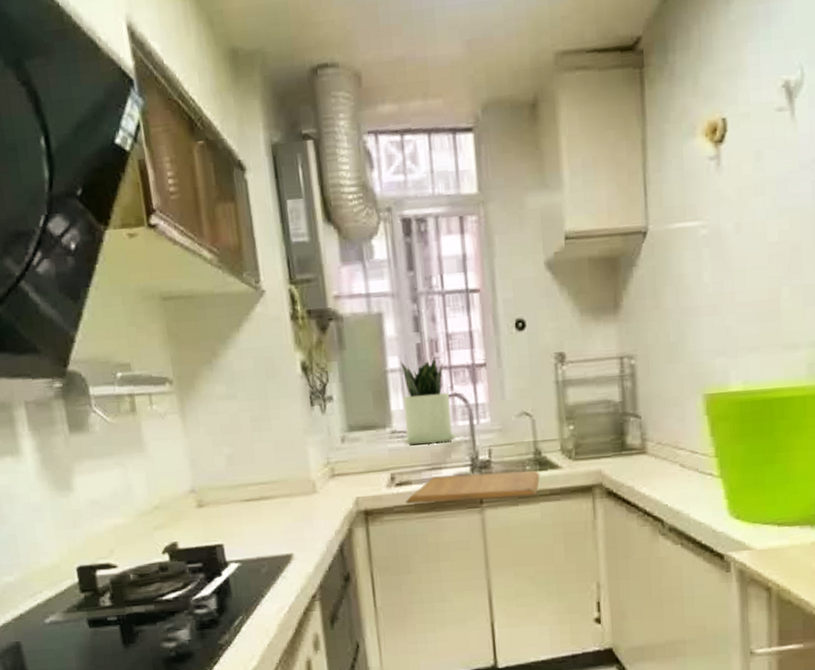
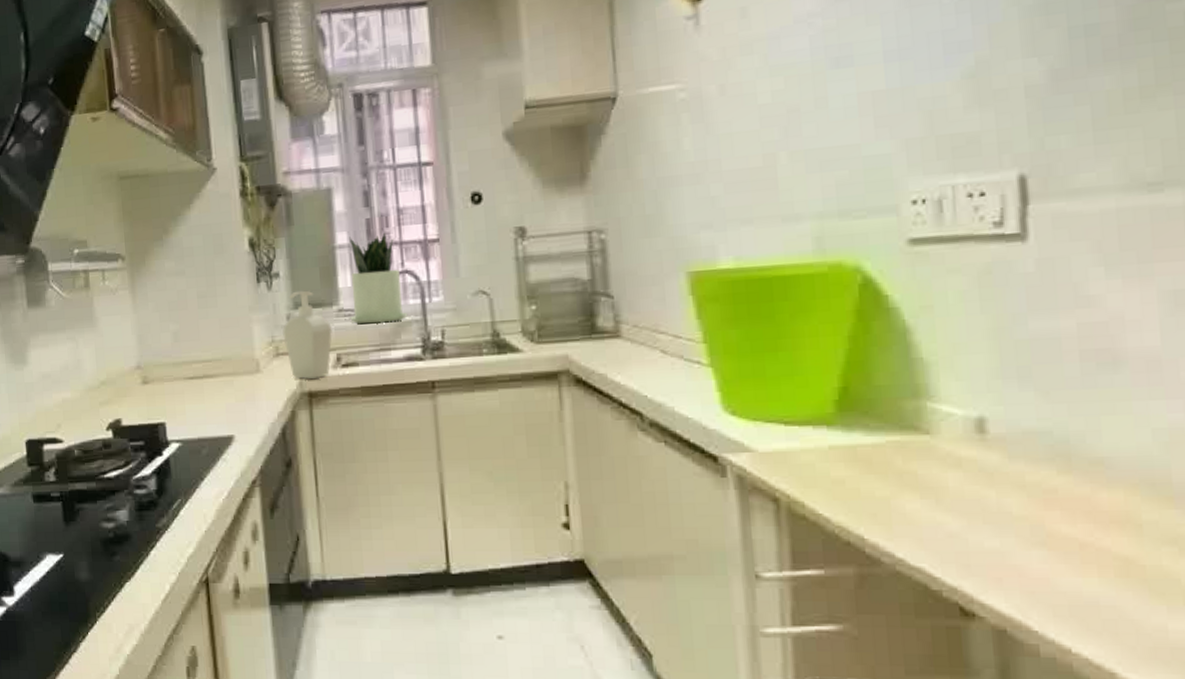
soap bottle: none [337,413,386,499] -> present [282,290,332,380]
chopping board: present [405,470,540,505] -> none [351,353,499,387]

